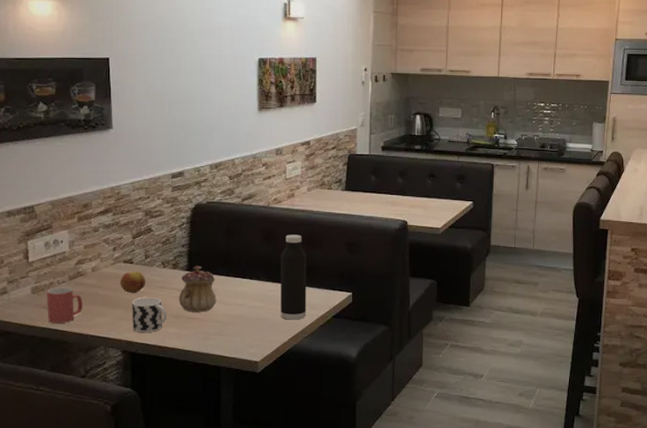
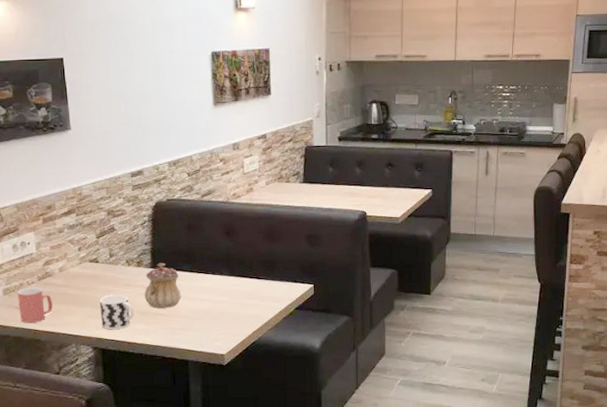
fruit: present [120,270,146,294] -> none [87,269,112,292]
water bottle: present [281,234,307,320] -> none [242,229,269,313]

